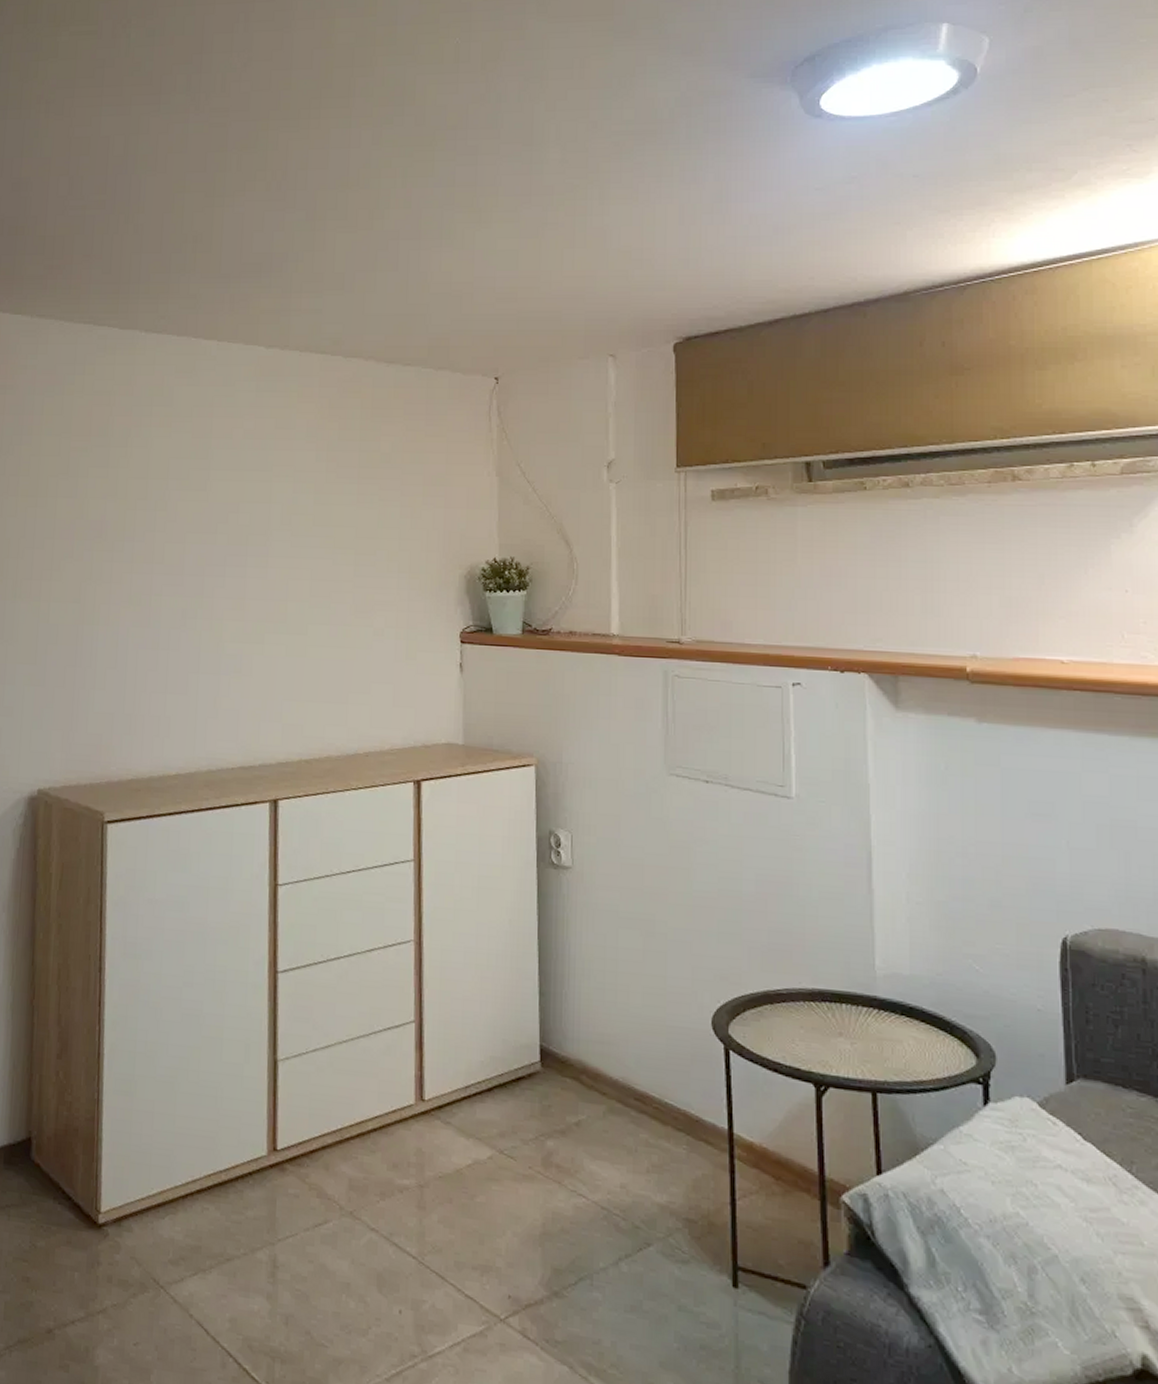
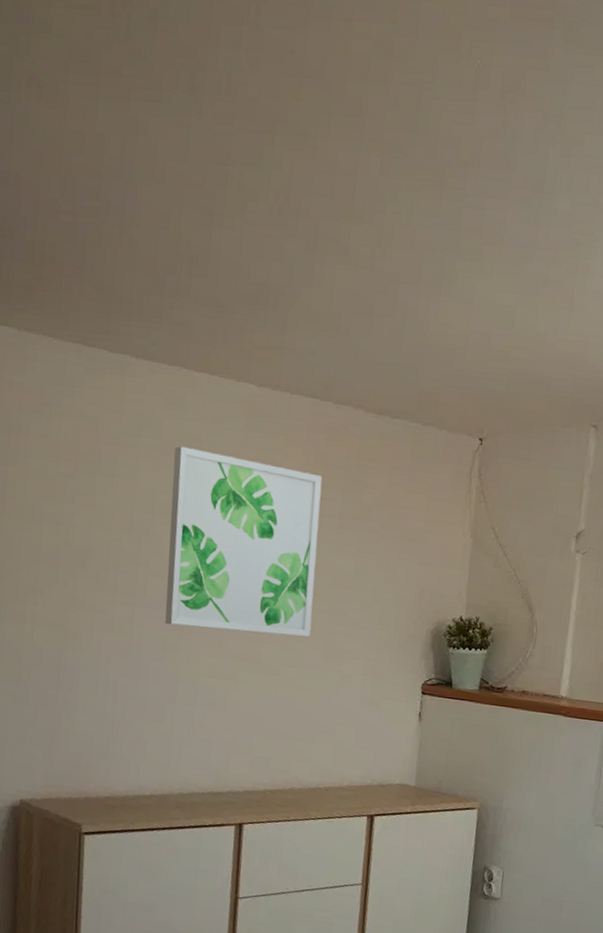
wall art: none [184,411,338,593] -> present [165,446,322,638]

